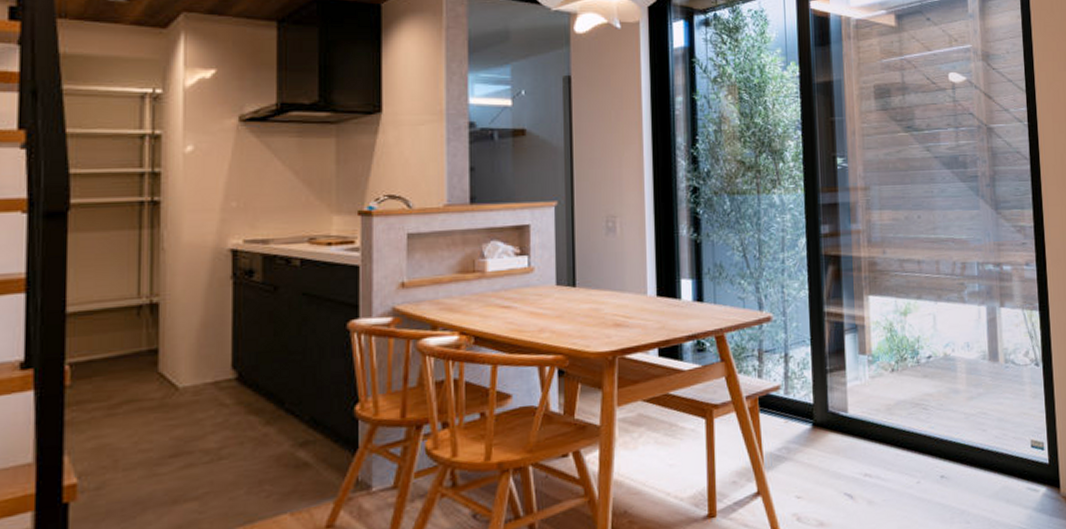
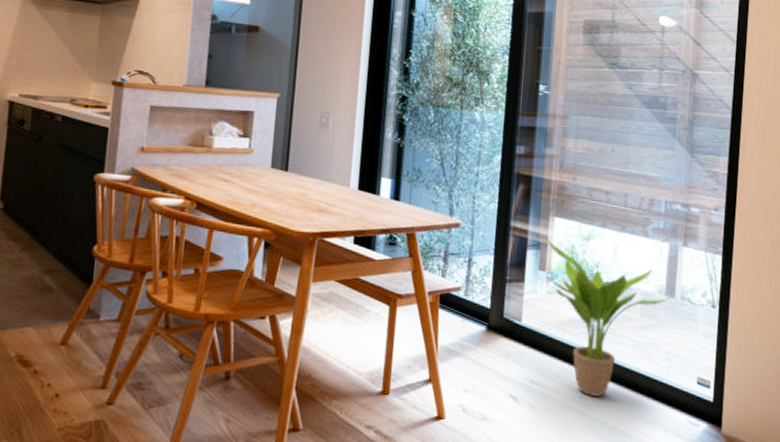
potted plant: none [860,317,993,480] -> present [544,236,669,396]

